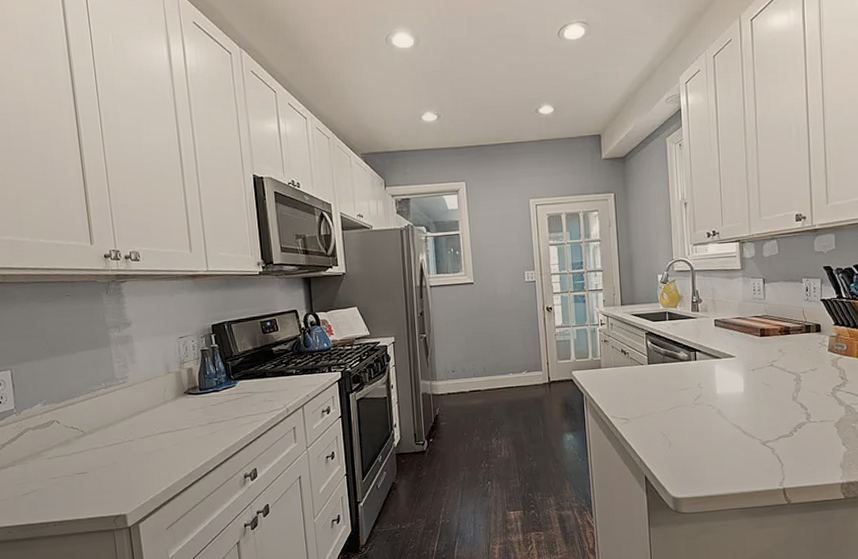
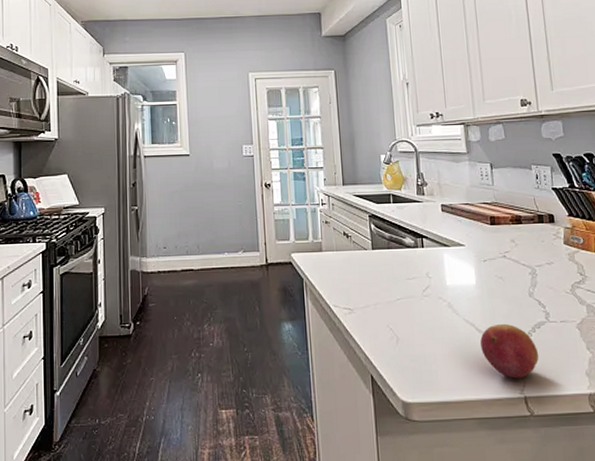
fruit: none [746,425,799,473] -> present [480,323,539,379]

